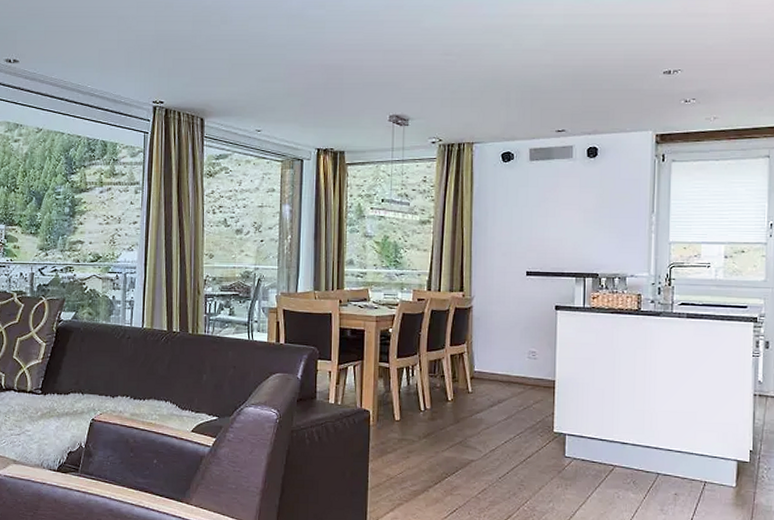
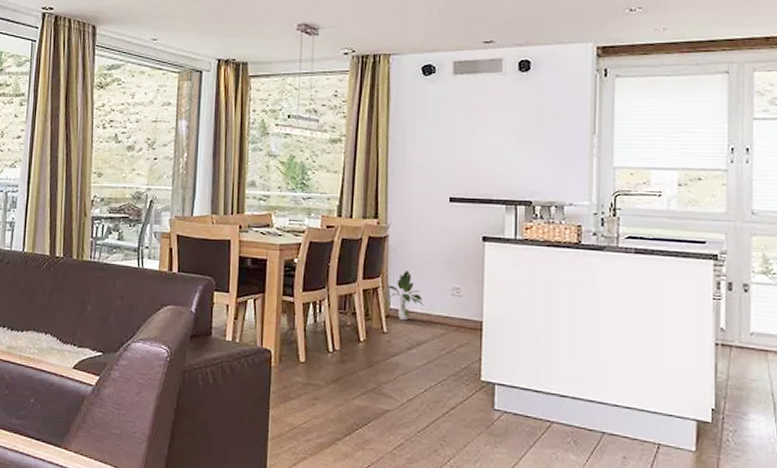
potted plant: none [471,337,504,382] -> present [387,271,423,321]

